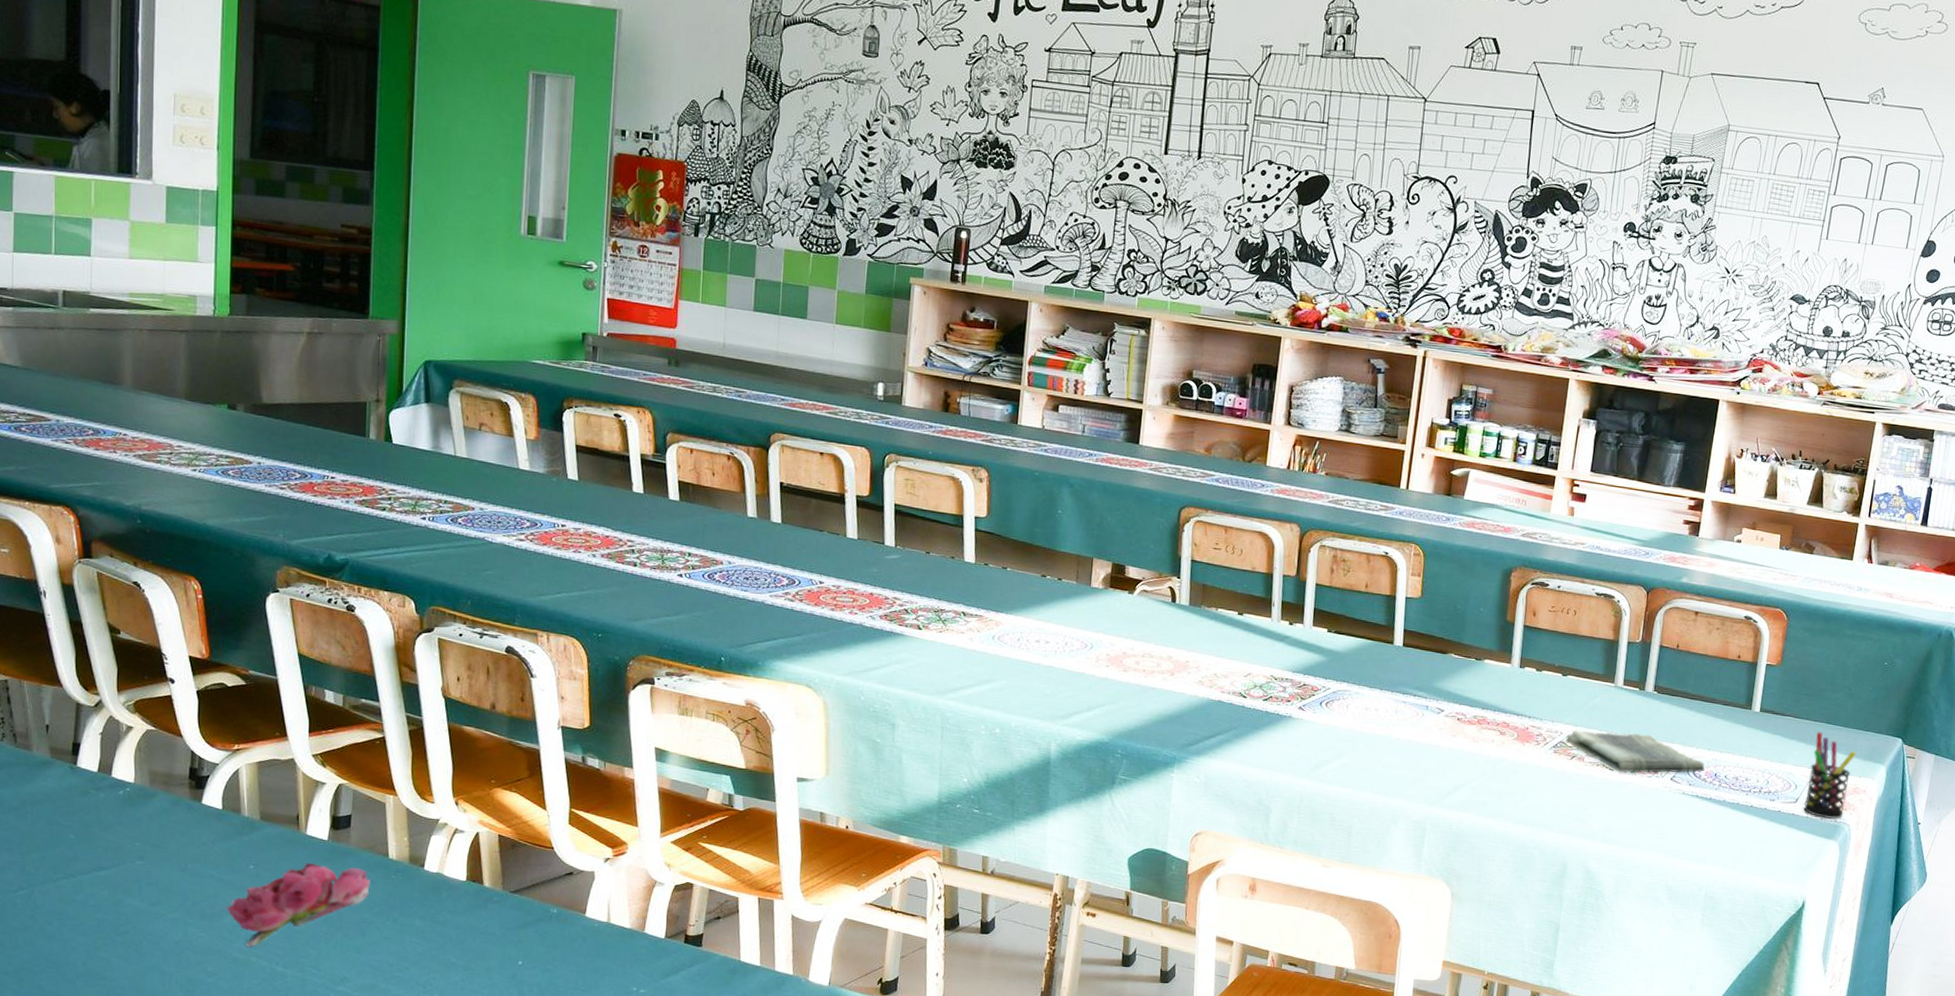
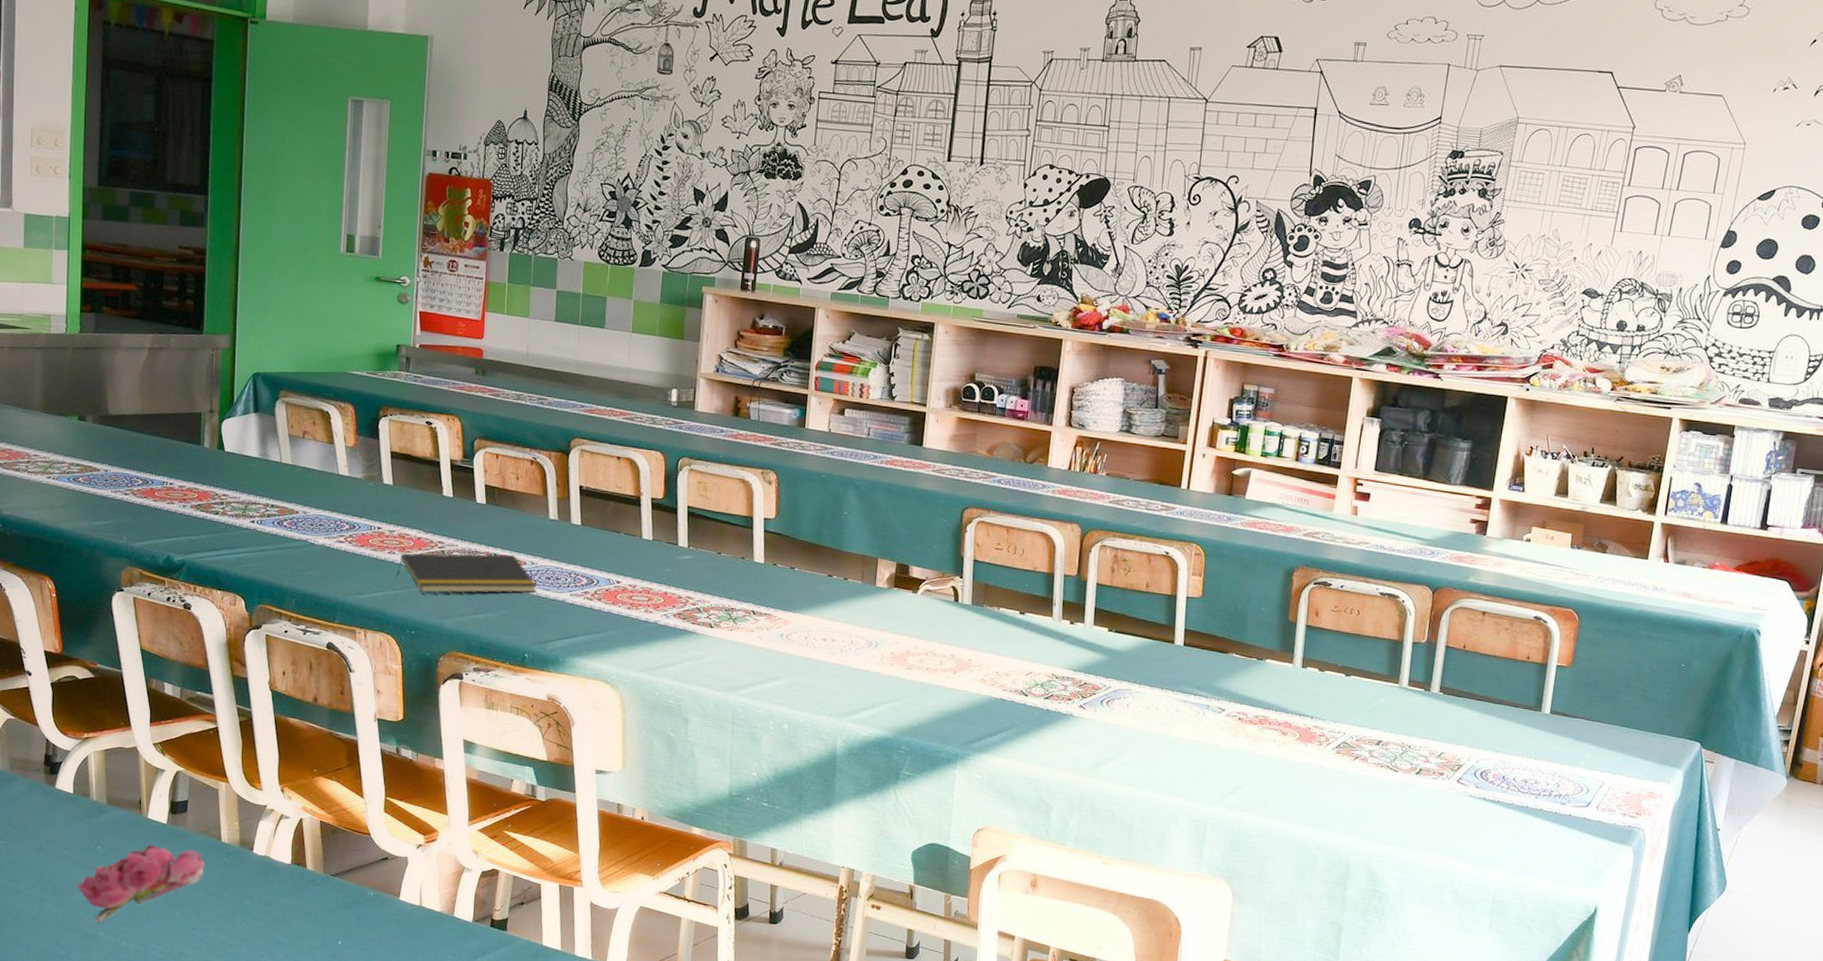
notepad: none [582,551,734,594] -> present [396,552,537,594]
dish towel: present [1566,730,1705,773] -> none [1349,730,1493,775]
pen holder: present [1803,731,1857,819] -> none [1595,734,1652,824]

